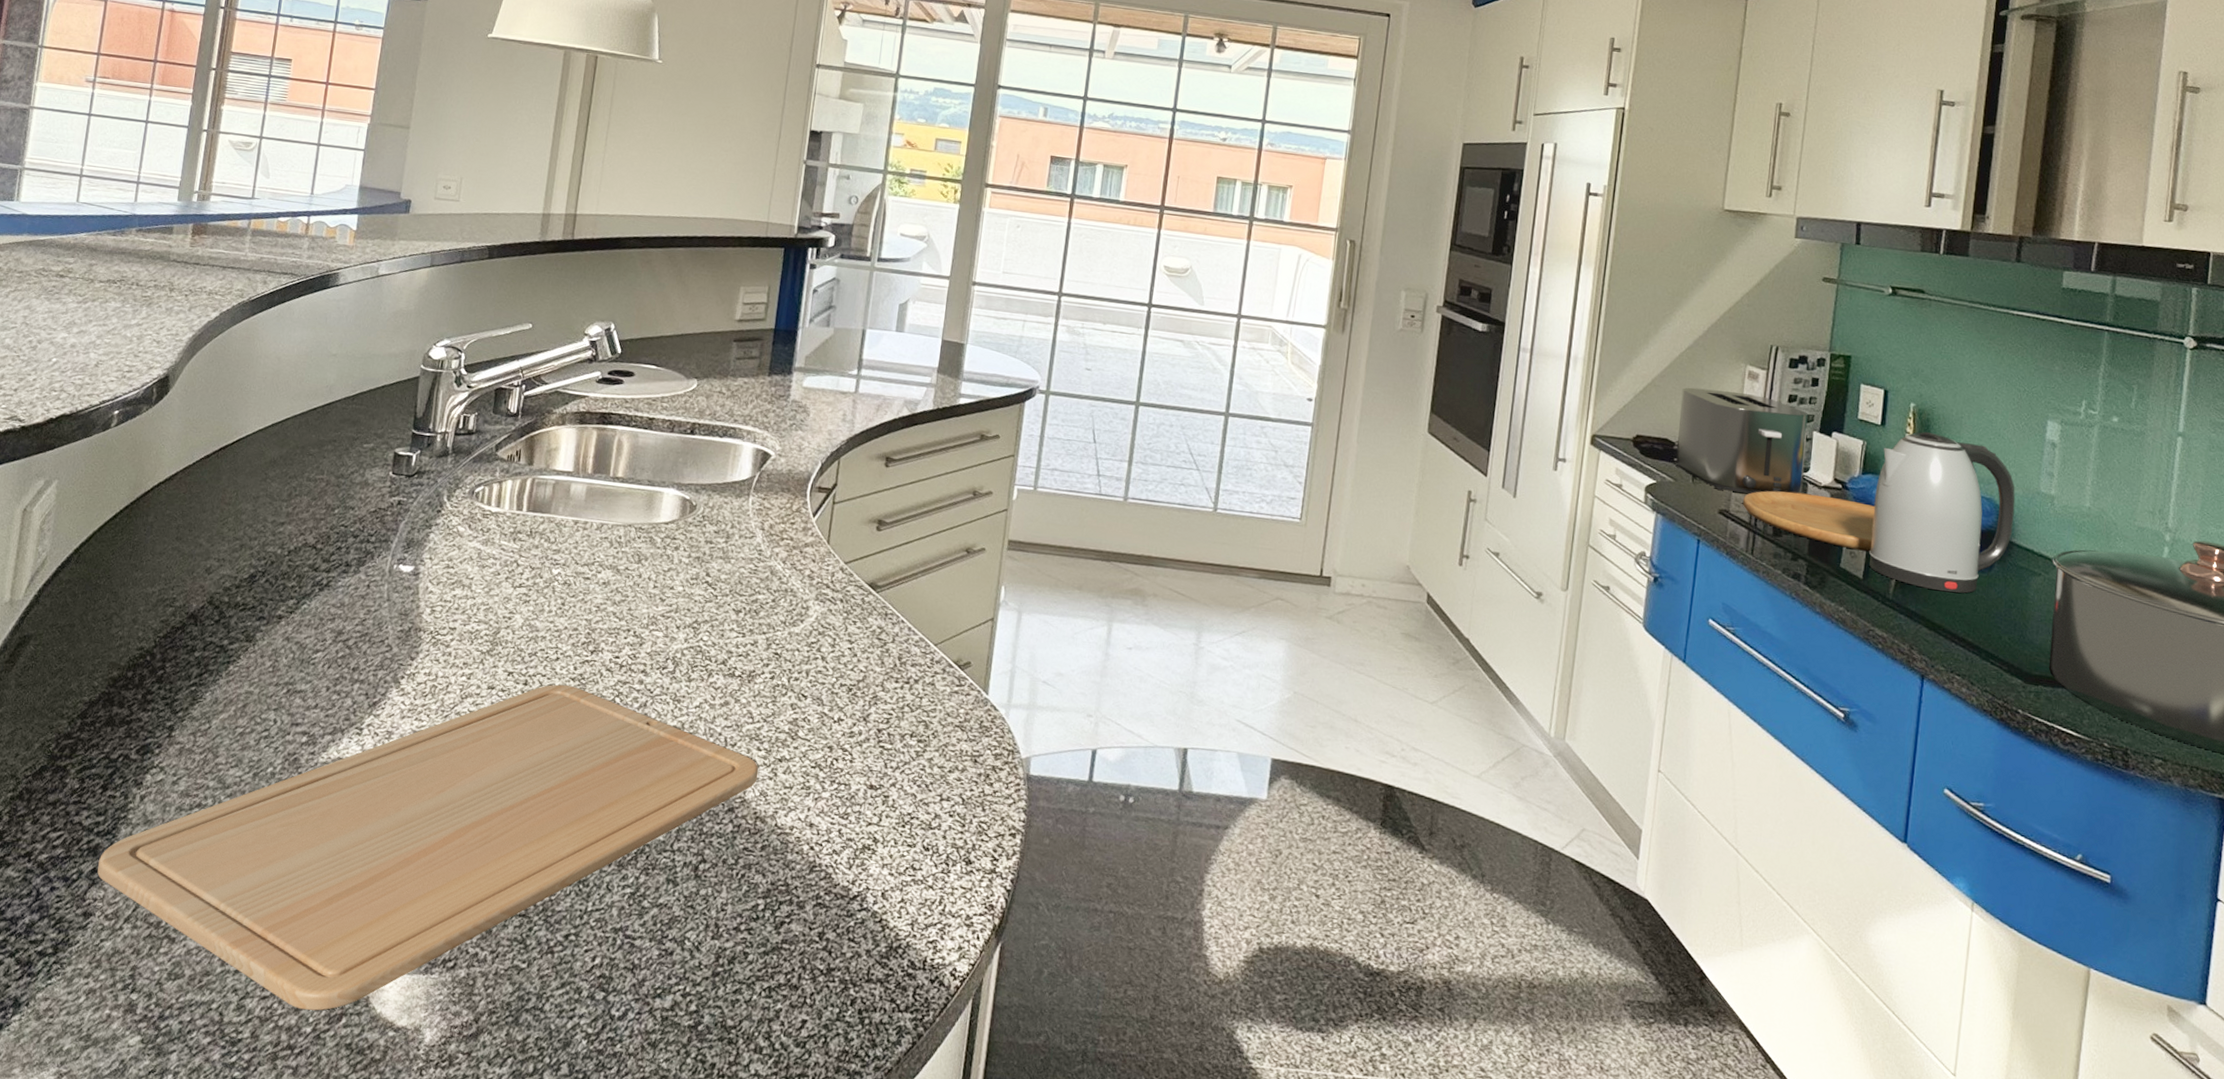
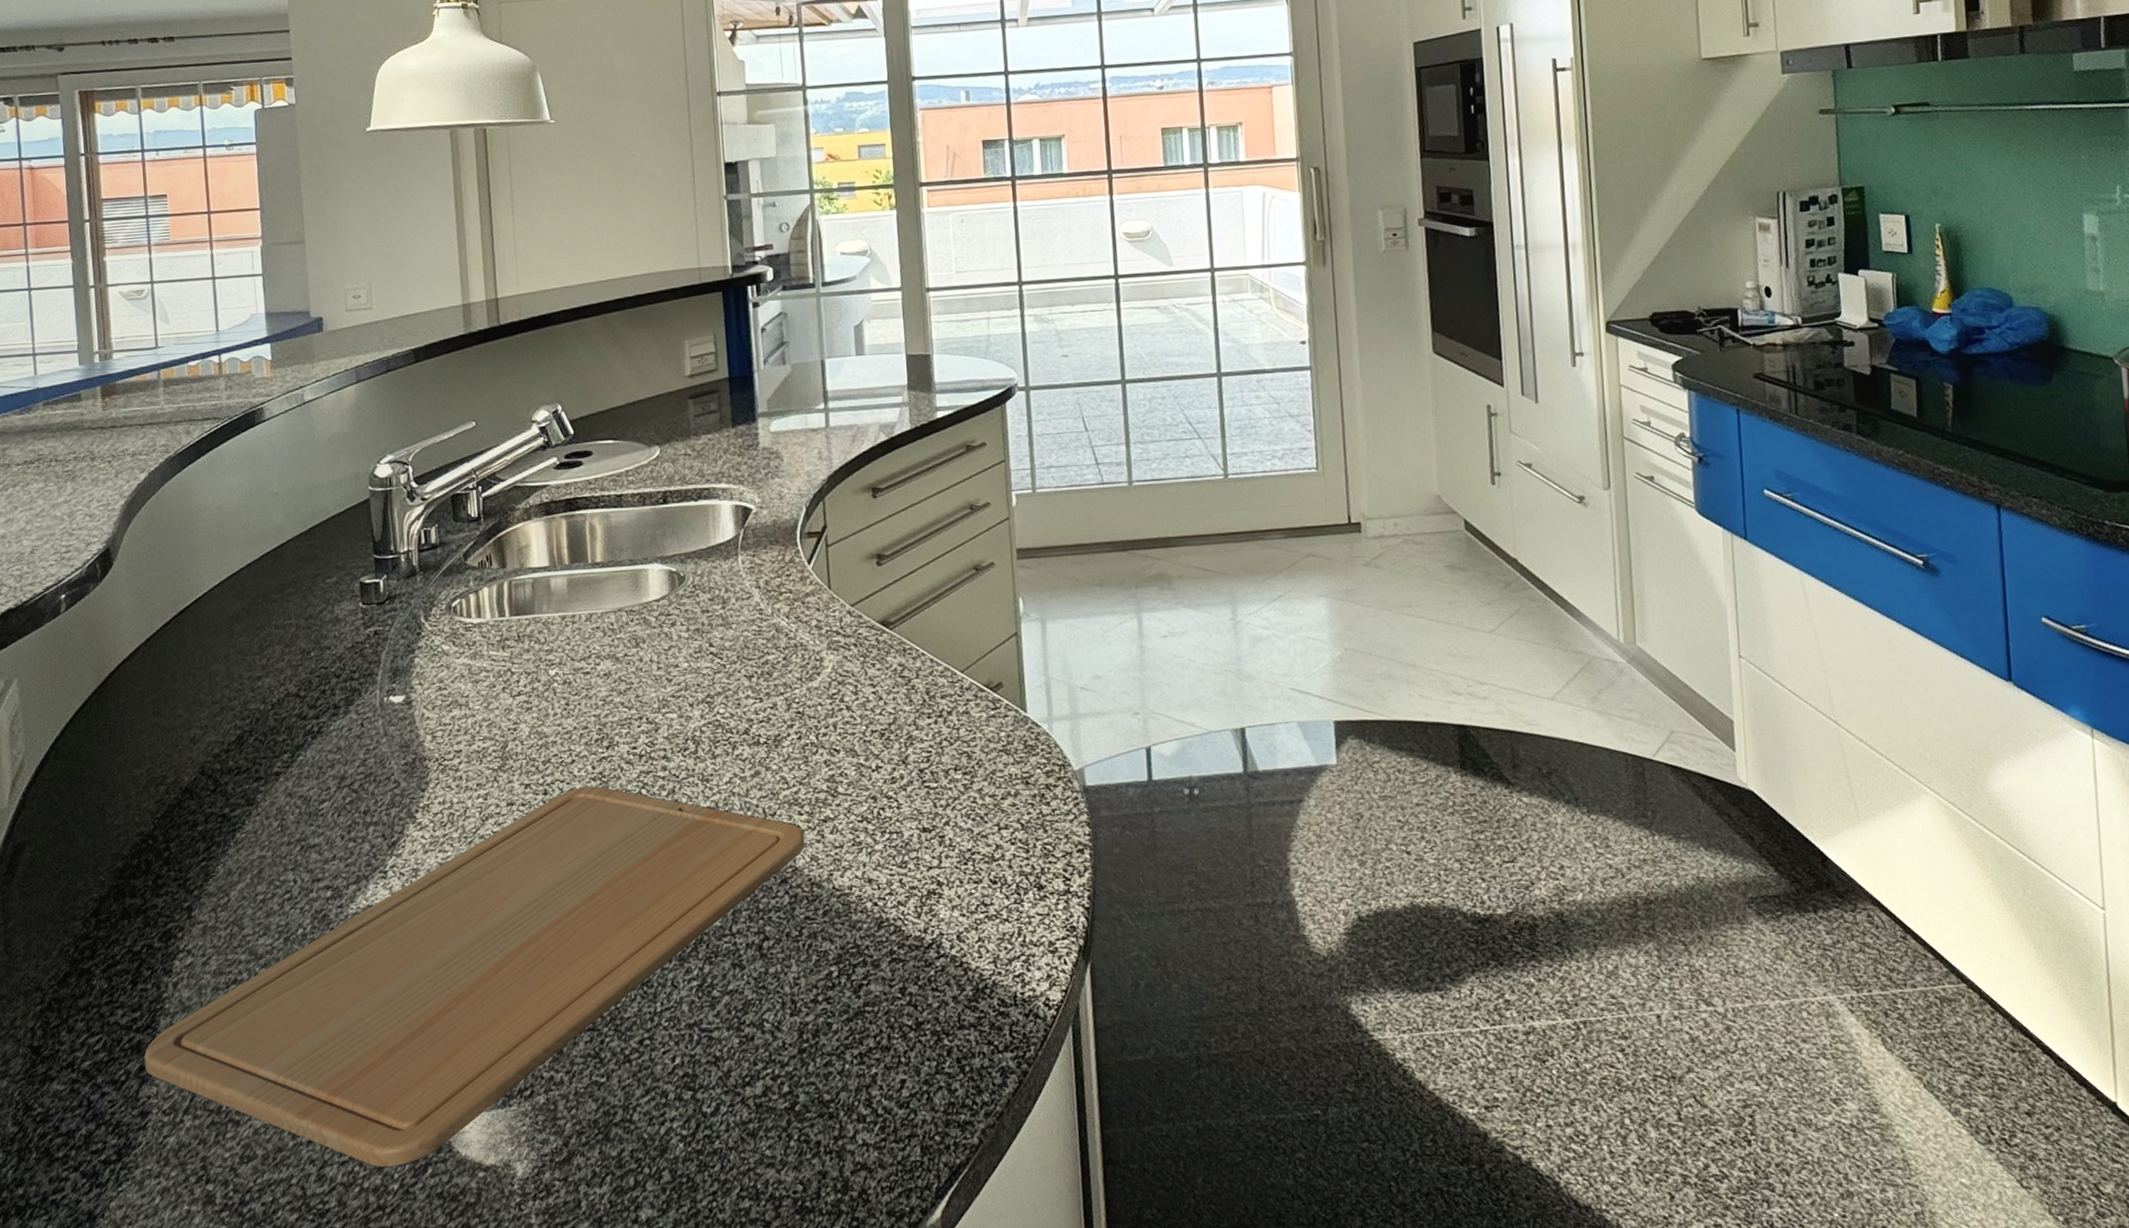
toaster: present [1676,387,1808,494] -> none [1692,247,1838,353]
cutting board: present [1742,490,1875,552] -> none [1776,337,1921,389]
kettle: present [1869,432,2016,593] -> none [1914,250,2066,414]

